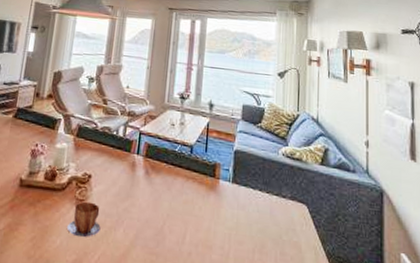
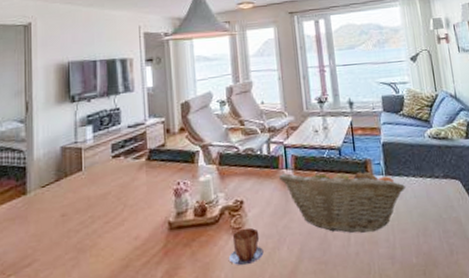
fruit basket: none [128,158,251,237] -> present [278,166,407,233]

